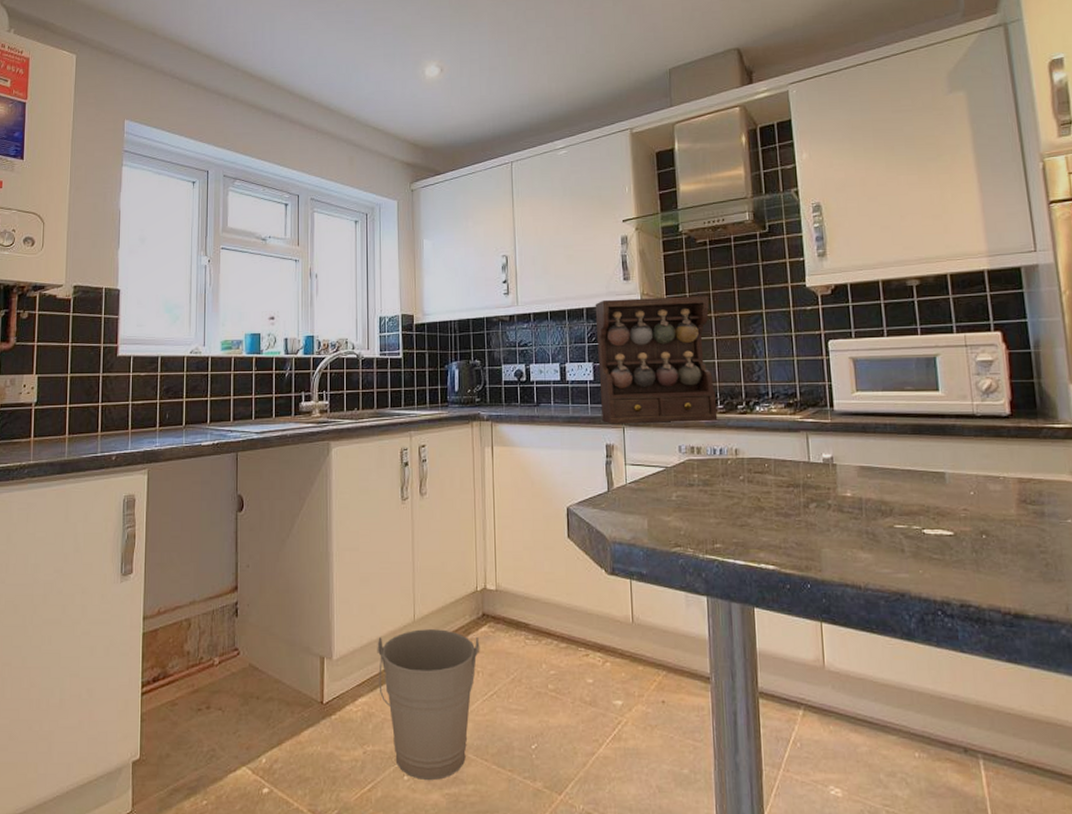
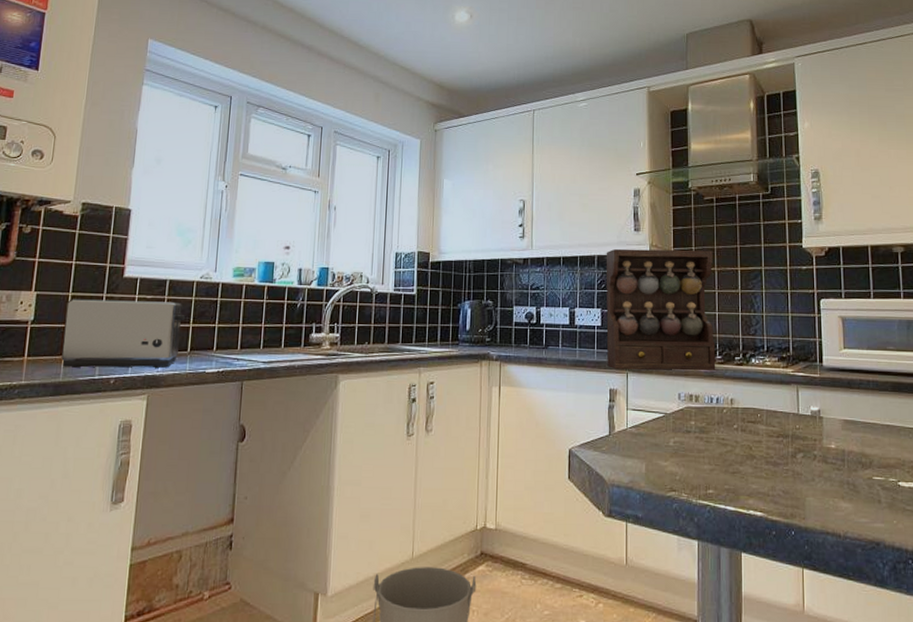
toaster: none [65,378,178,446] -> present [61,299,185,368]

